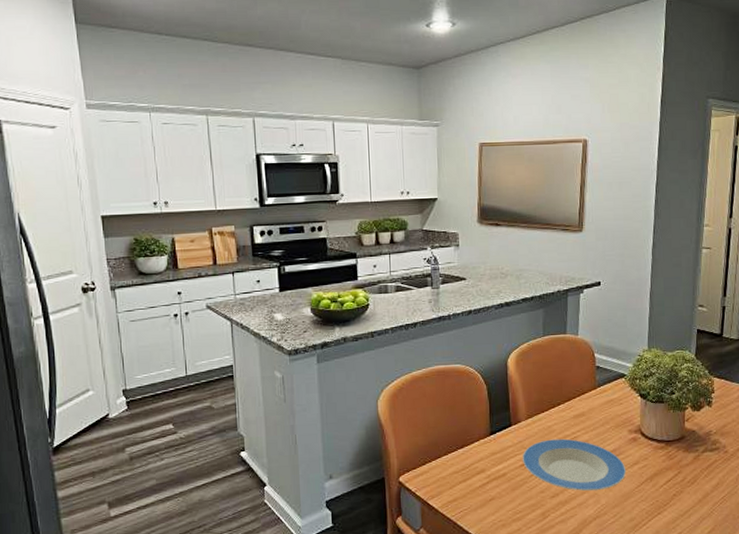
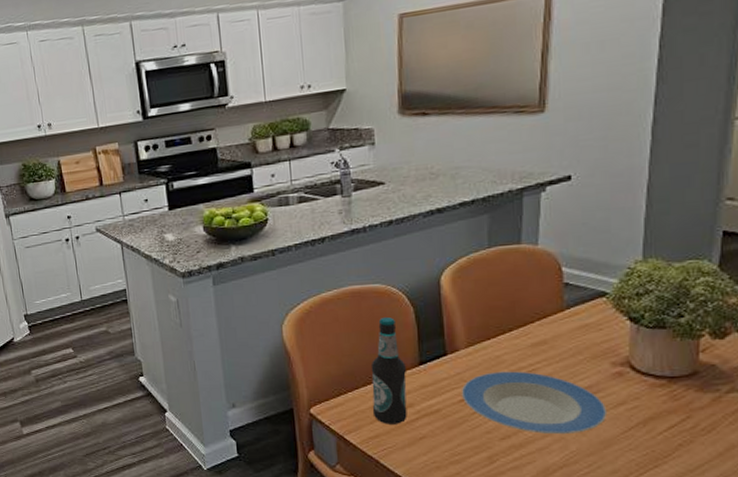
bottle: none [451,393,480,489] -> present [370,316,407,424]

